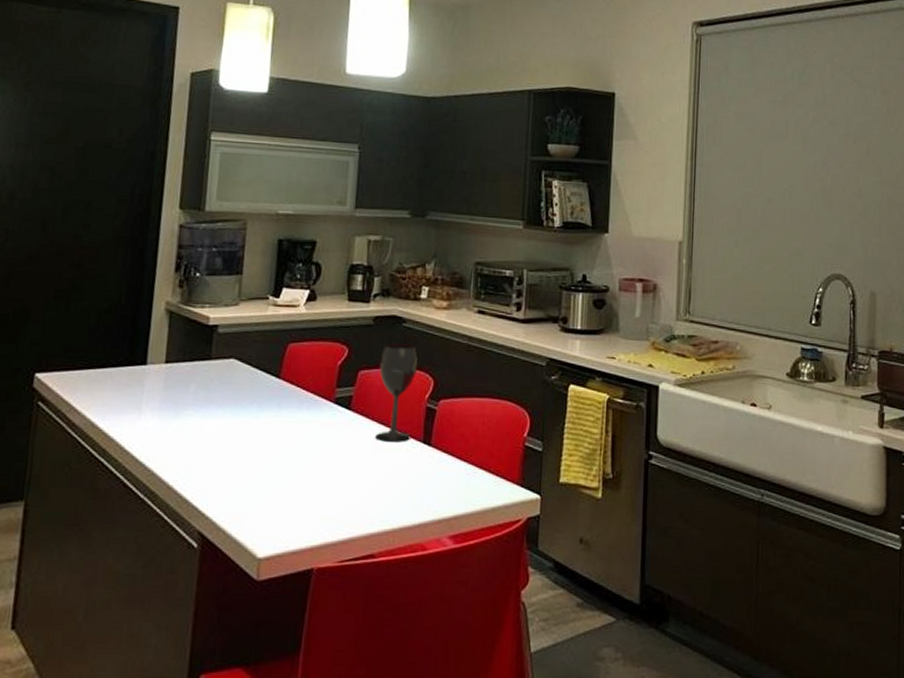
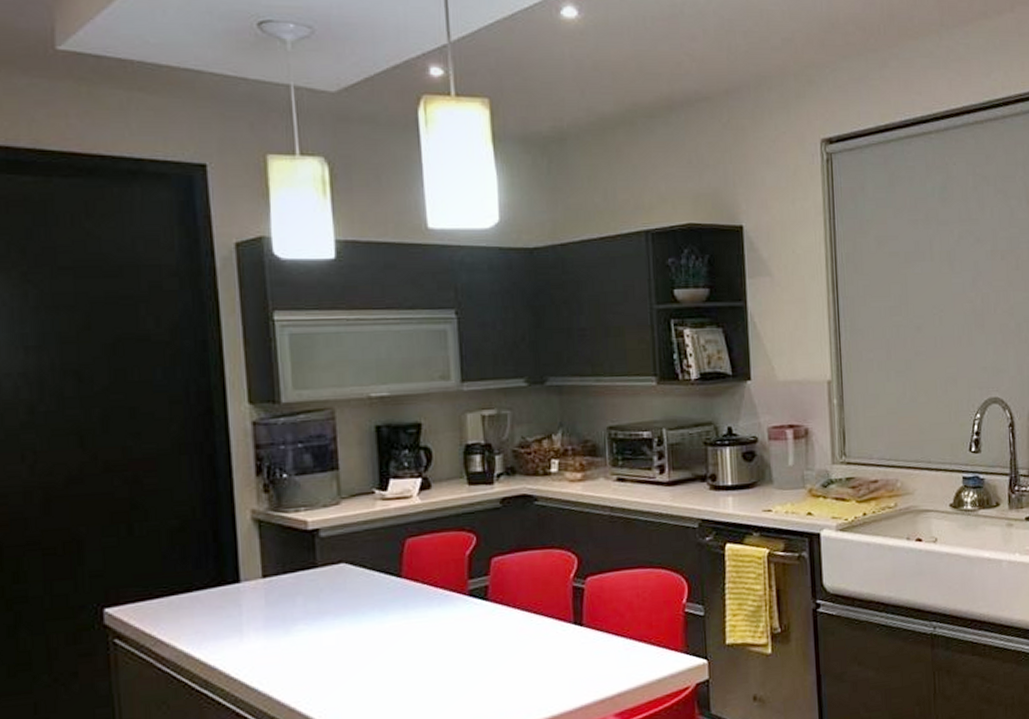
wine glass: present [375,343,418,442] -> none [514,523,559,629]

